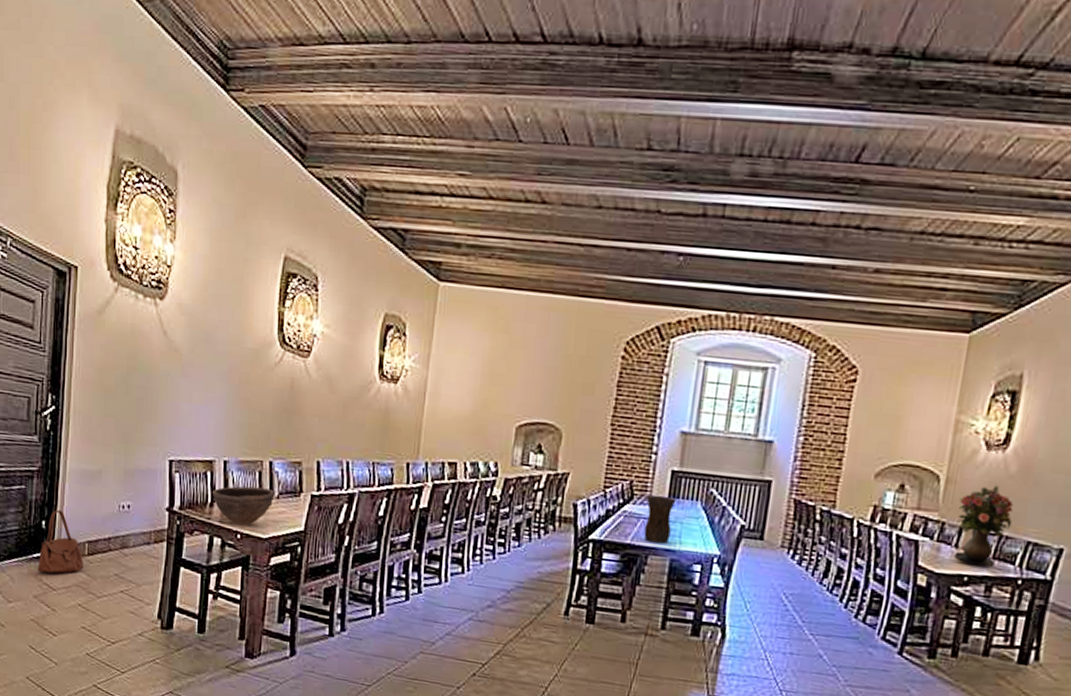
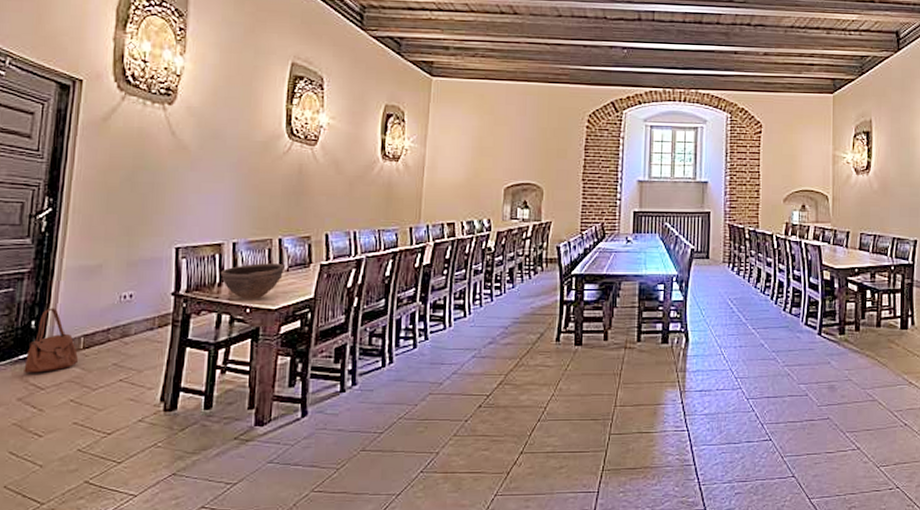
pitcher: present [643,495,677,544] -> none [616,233,639,271]
bouquet: present [954,485,1014,569] -> none [843,199,881,261]

